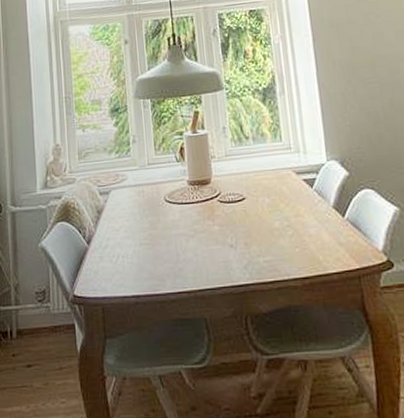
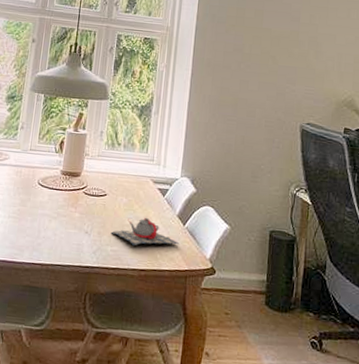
teapot: none [259,215,344,252] -> present [111,217,180,246]

